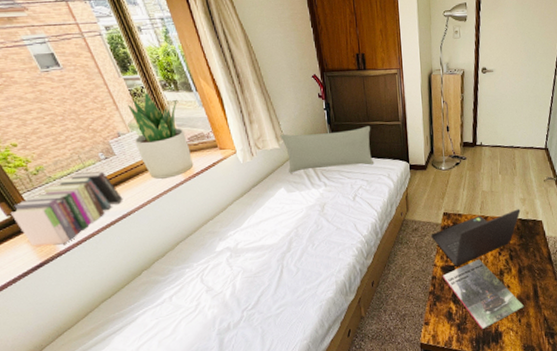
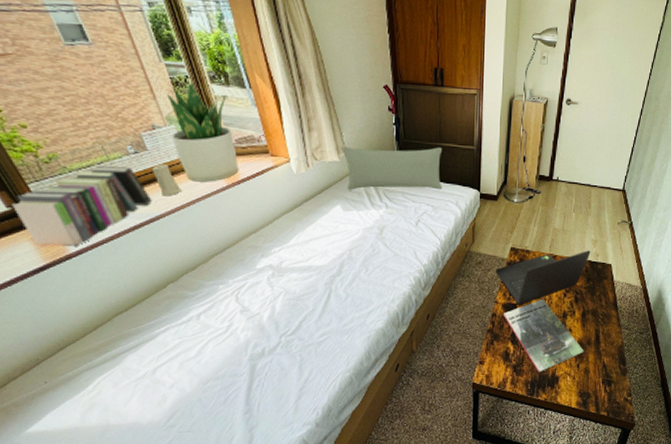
candle: none [120,165,147,194] -> present [151,163,182,196]

